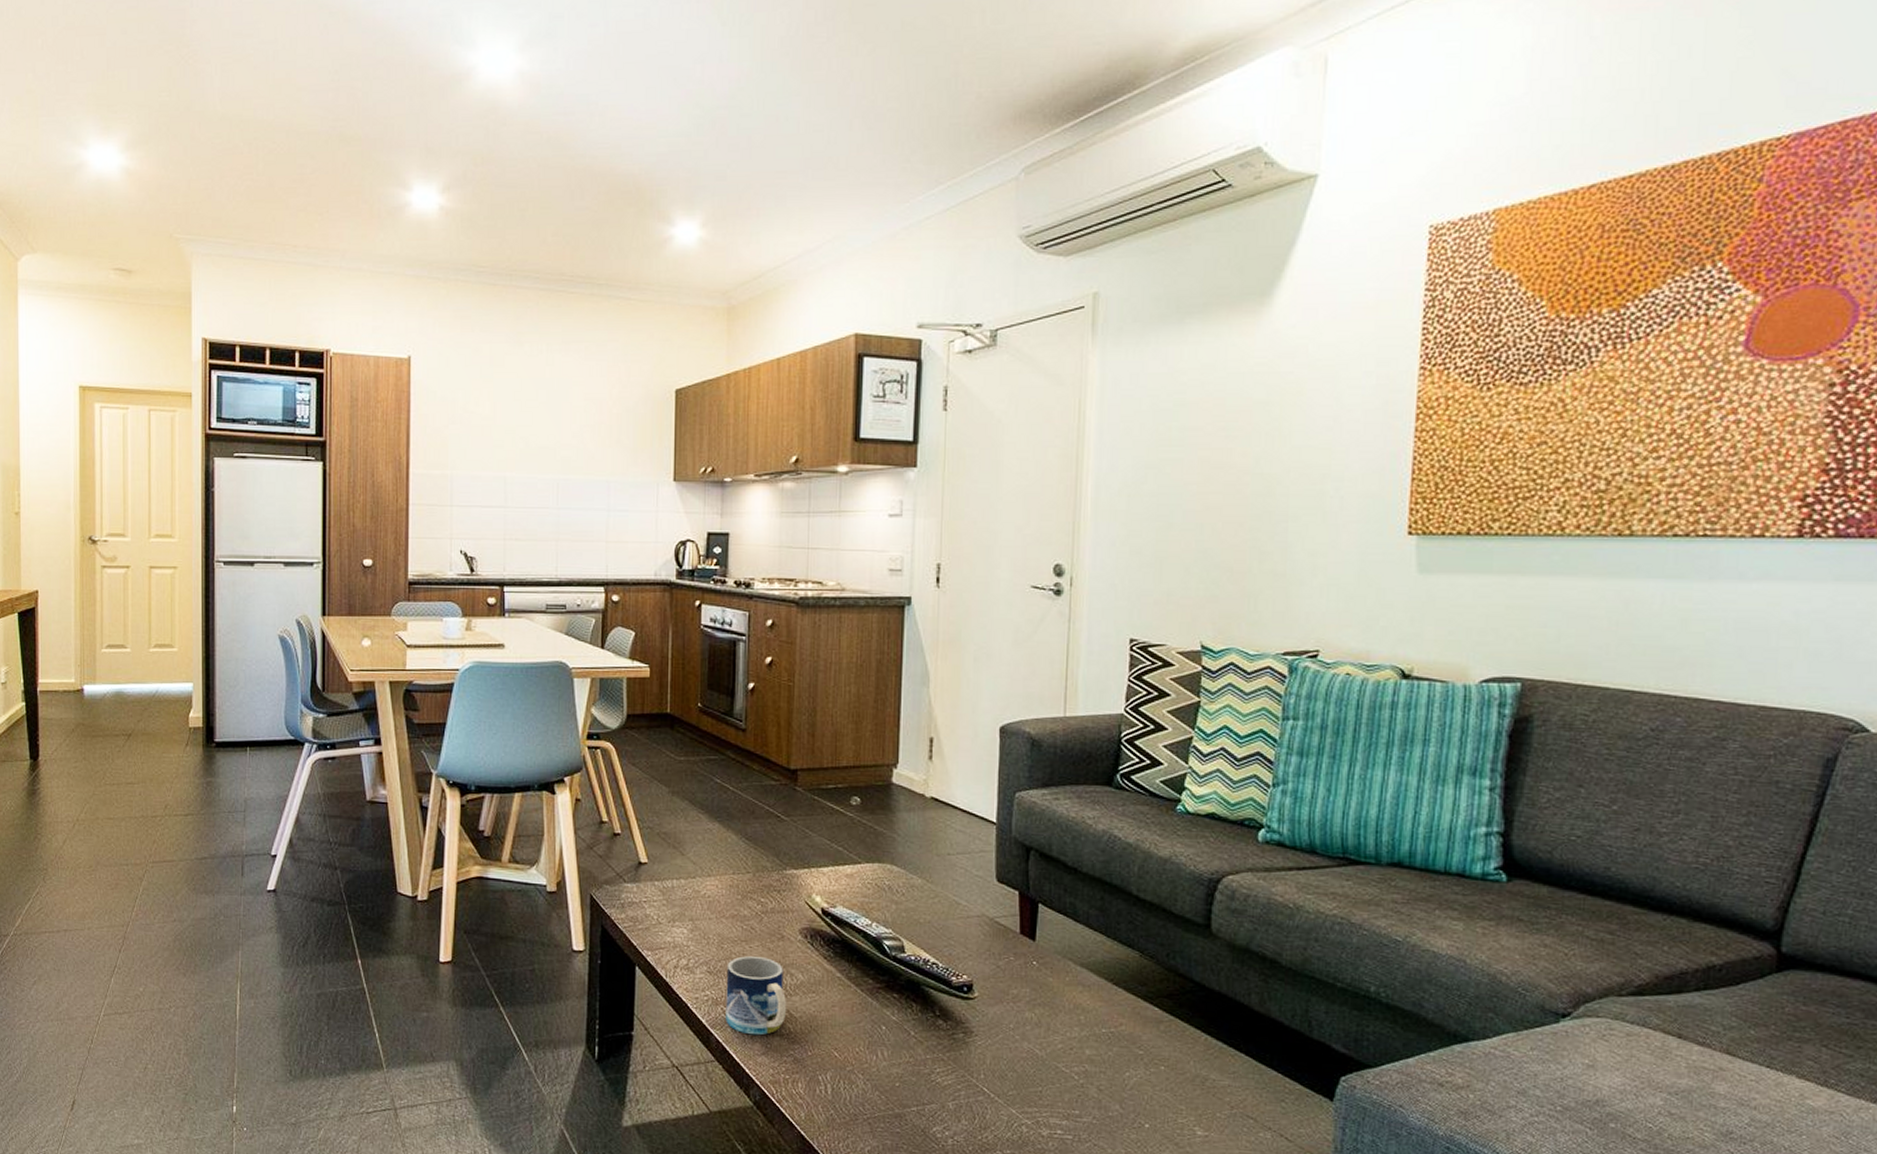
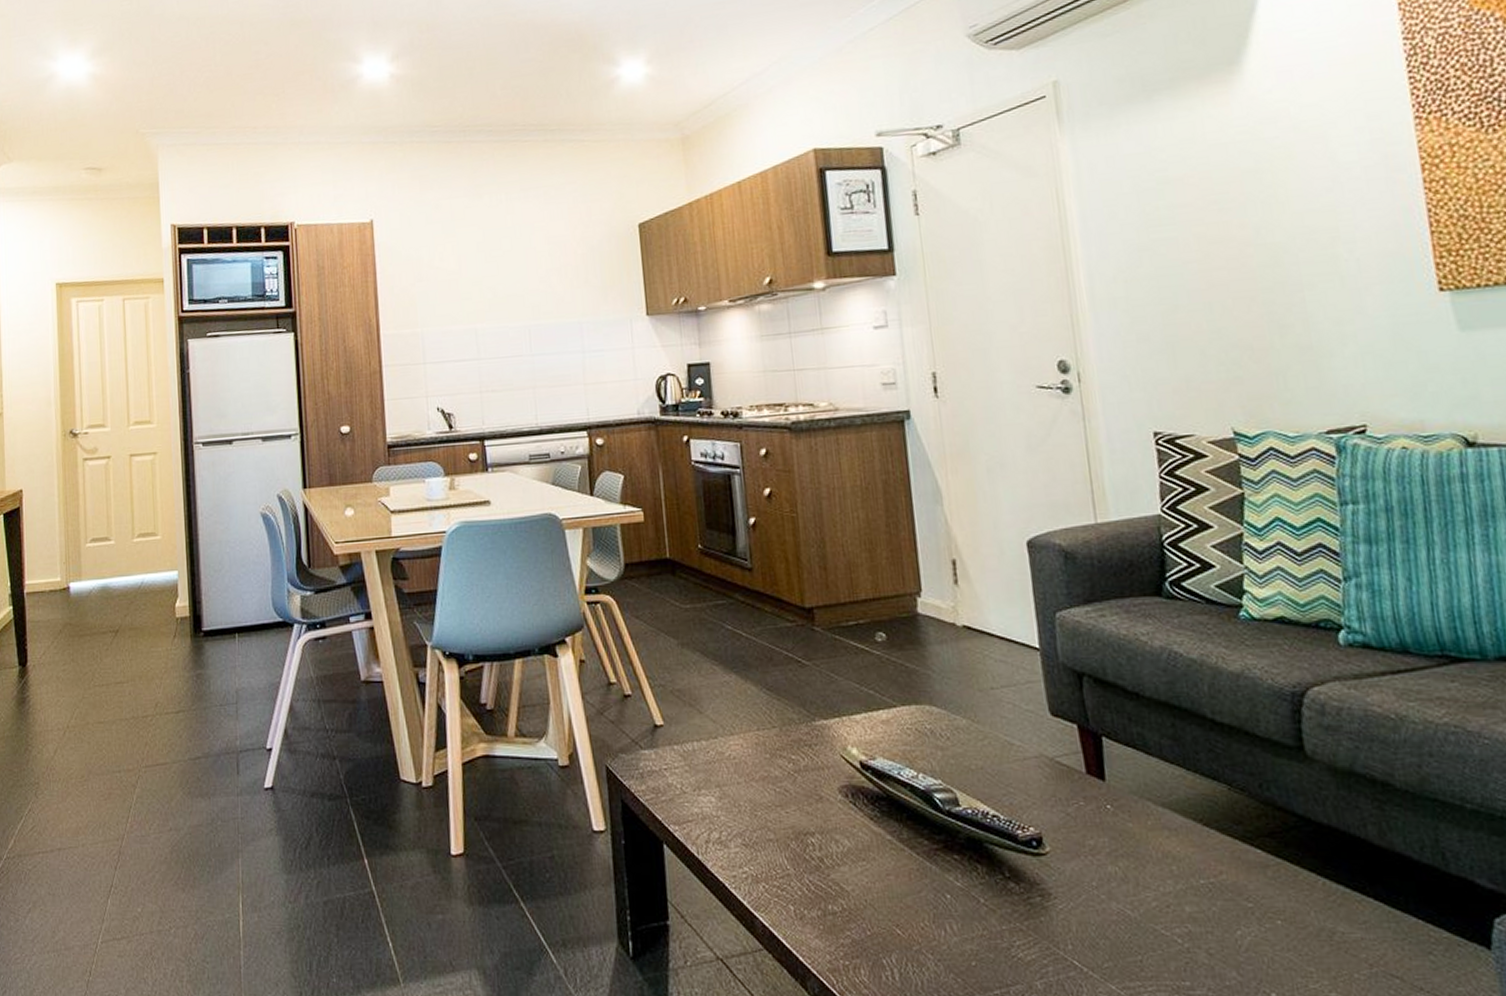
mug: present [726,956,787,1036] -> none [763,823,837,916]

